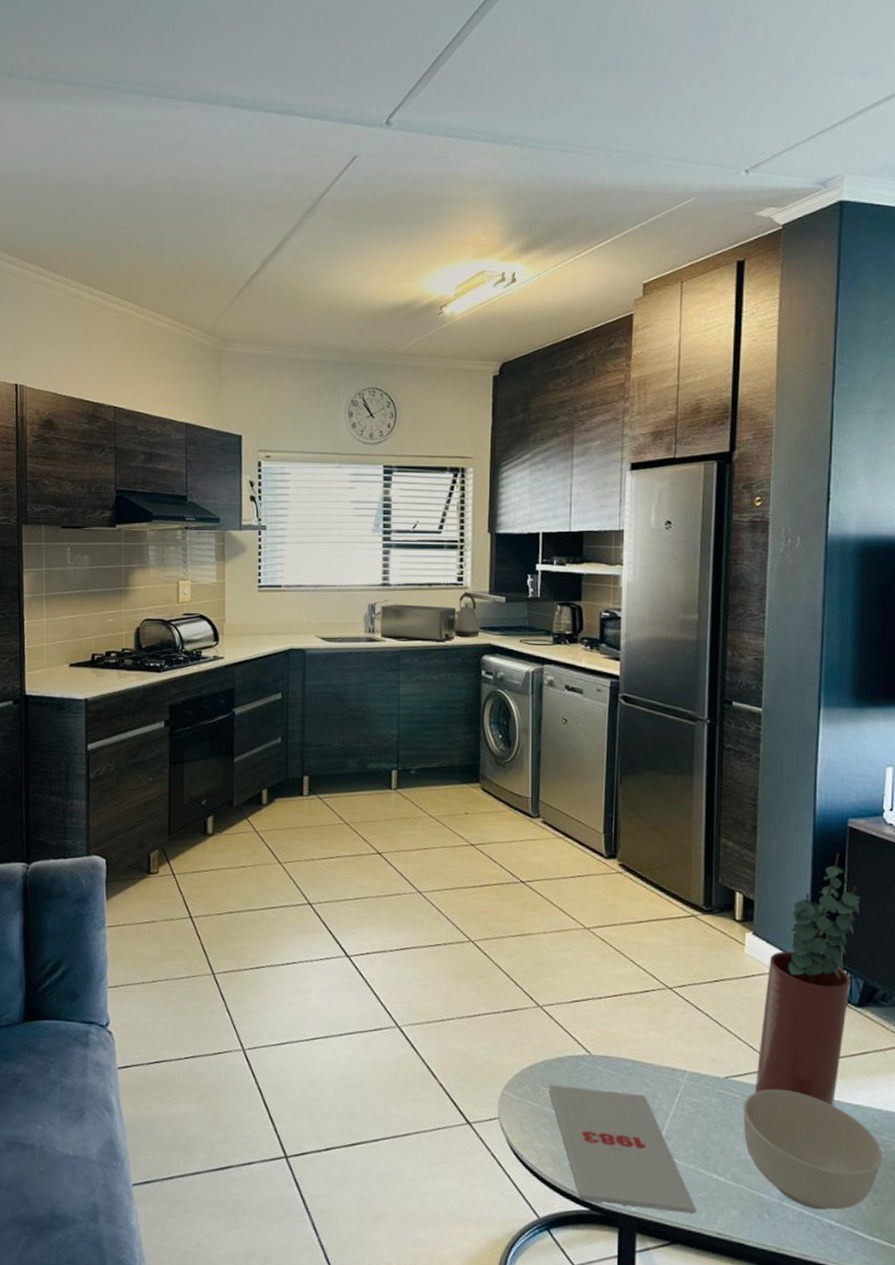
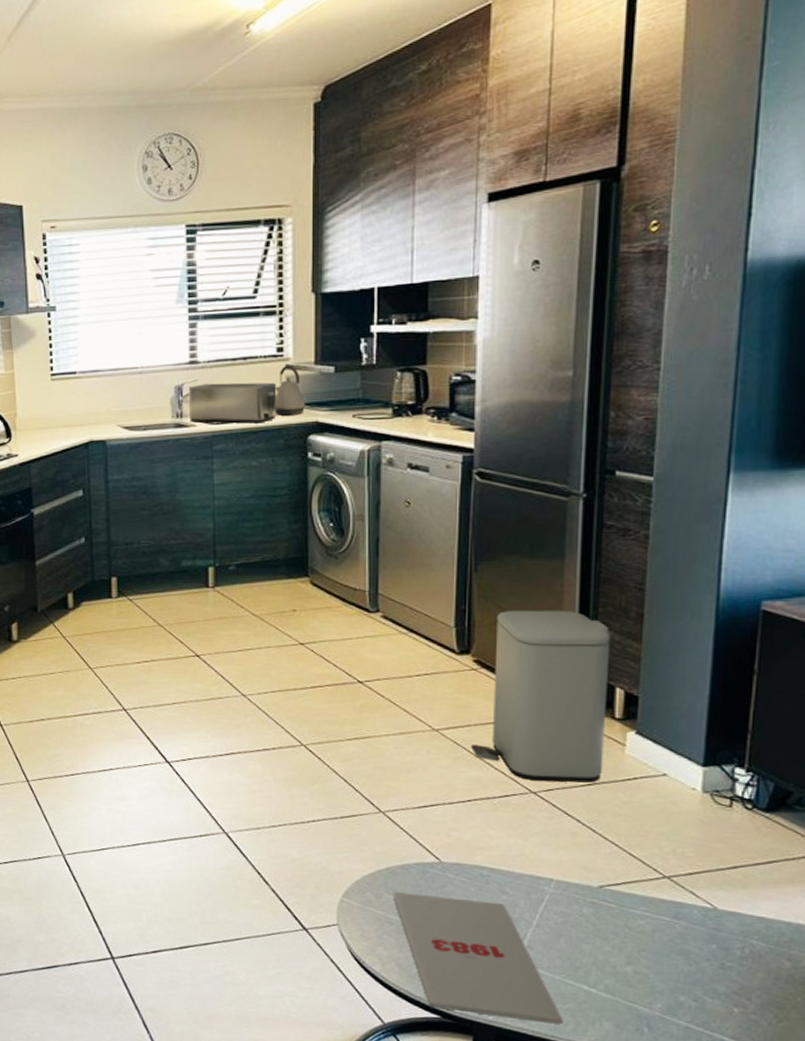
pedal bin: none [616,819,731,979] -> present [470,610,611,783]
bowl: present [743,1088,883,1210] -> none [620,898,791,1026]
vase: present [755,852,861,1107] -> none [635,640,775,919]

